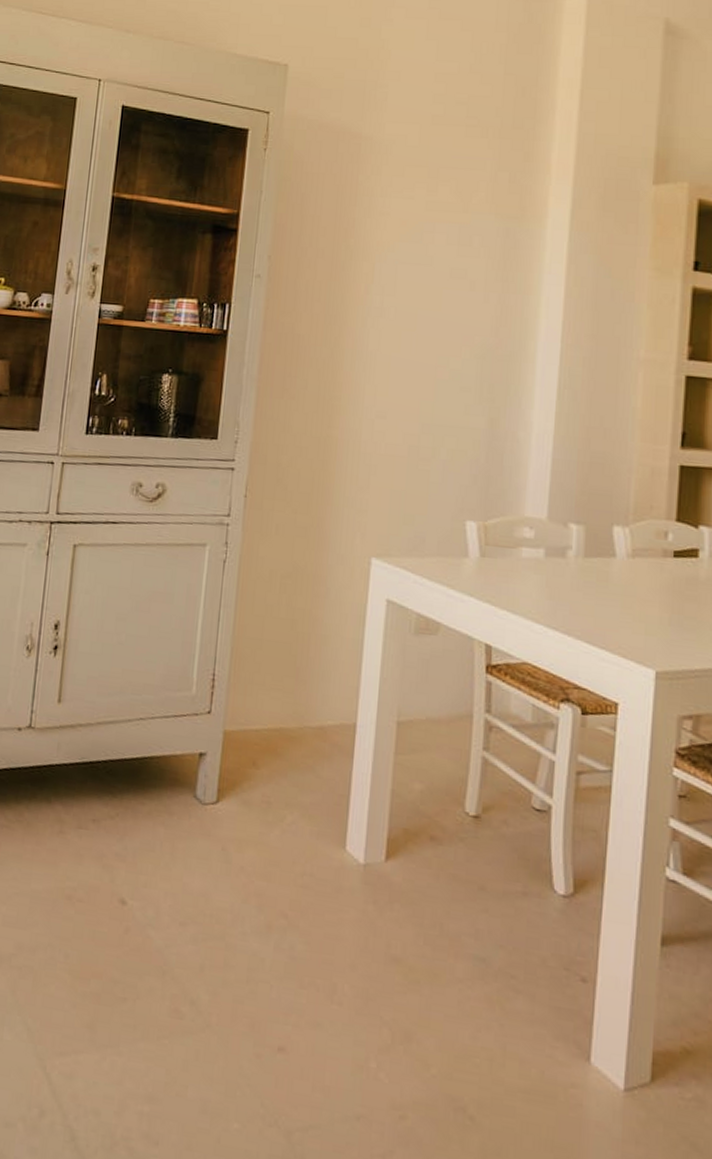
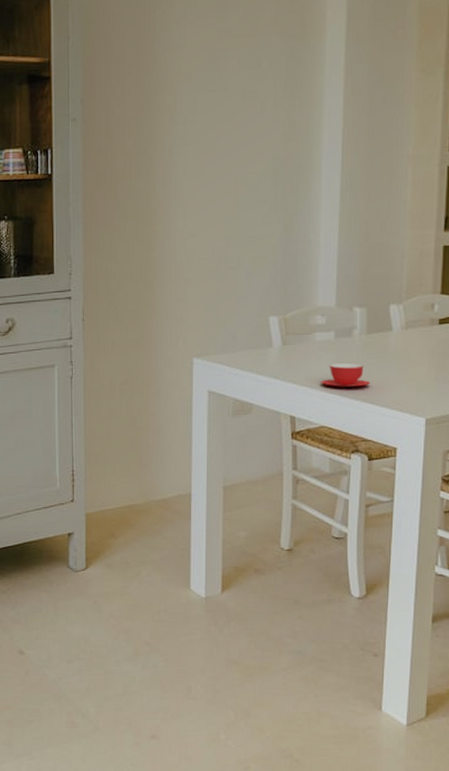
teacup: none [525,587,586,620] -> present [321,363,370,387]

